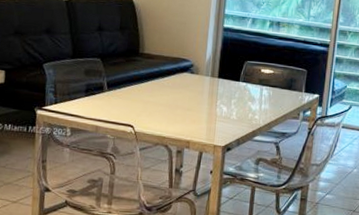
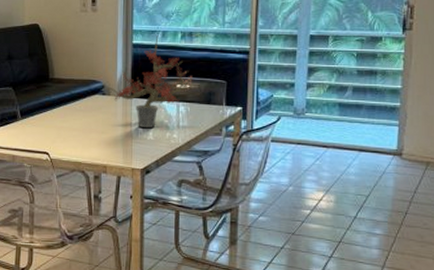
potted plant: none [194,22,278,108] -> present [105,35,194,128]

